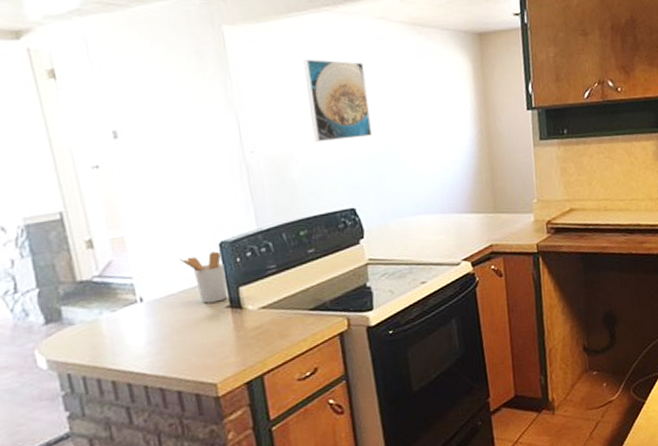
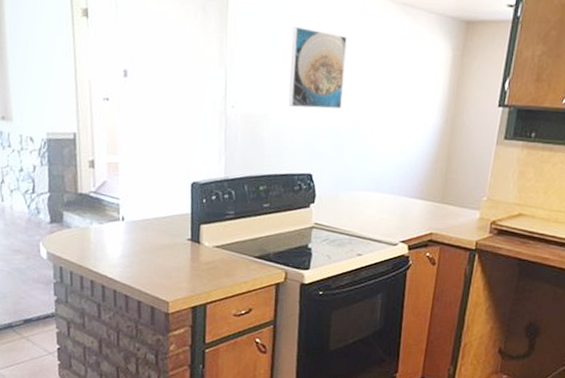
utensil holder: present [179,251,228,304] -> none [157,189,192,234]

